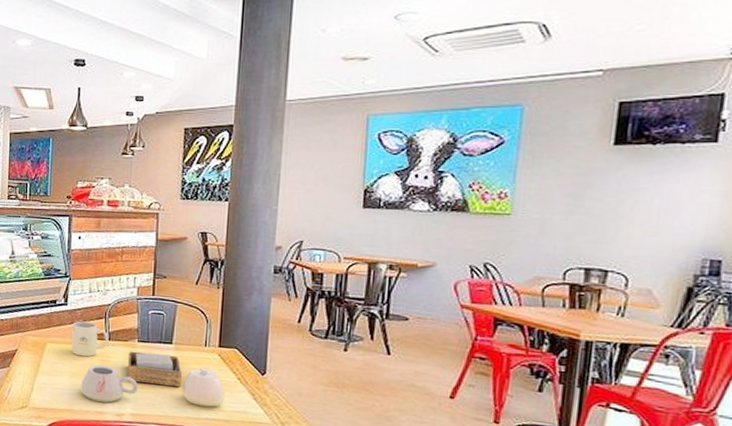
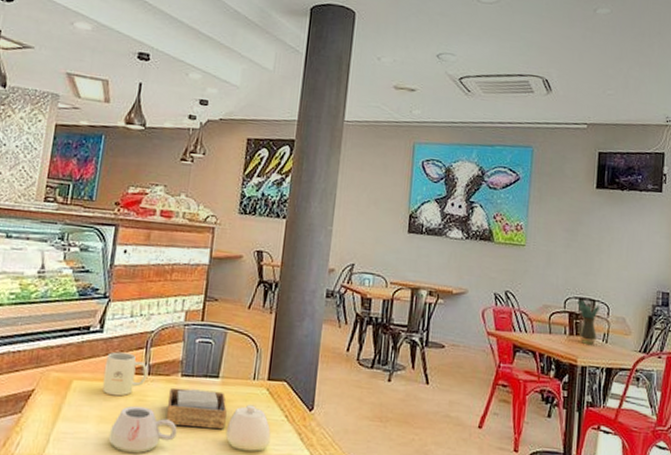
vase: none [581,269,614,320] -> present [576,298,600,346]

